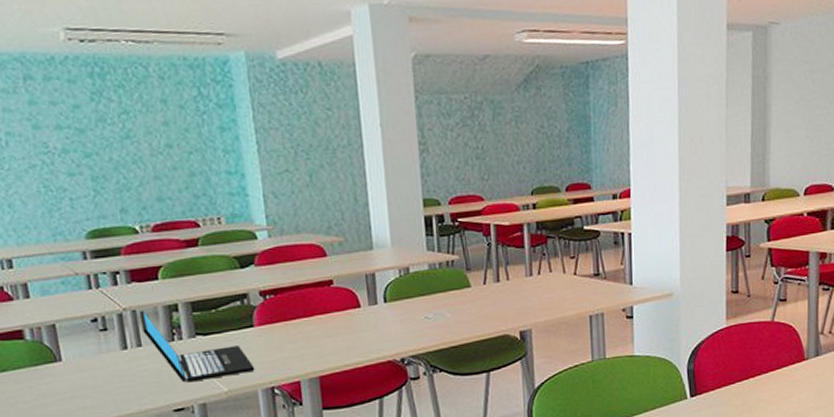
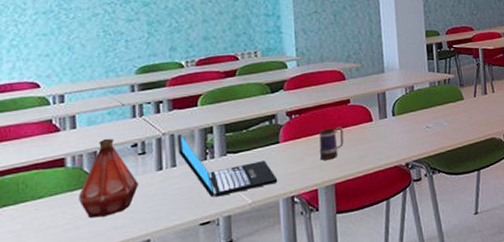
bottle: none [43,310,105,396] -> present [79,138,140,219]
mug: none [299,311,328,349] -> present [319,126,344,161]

